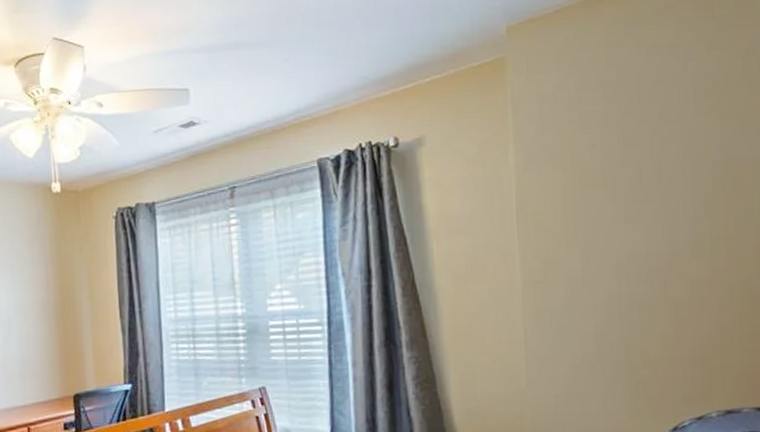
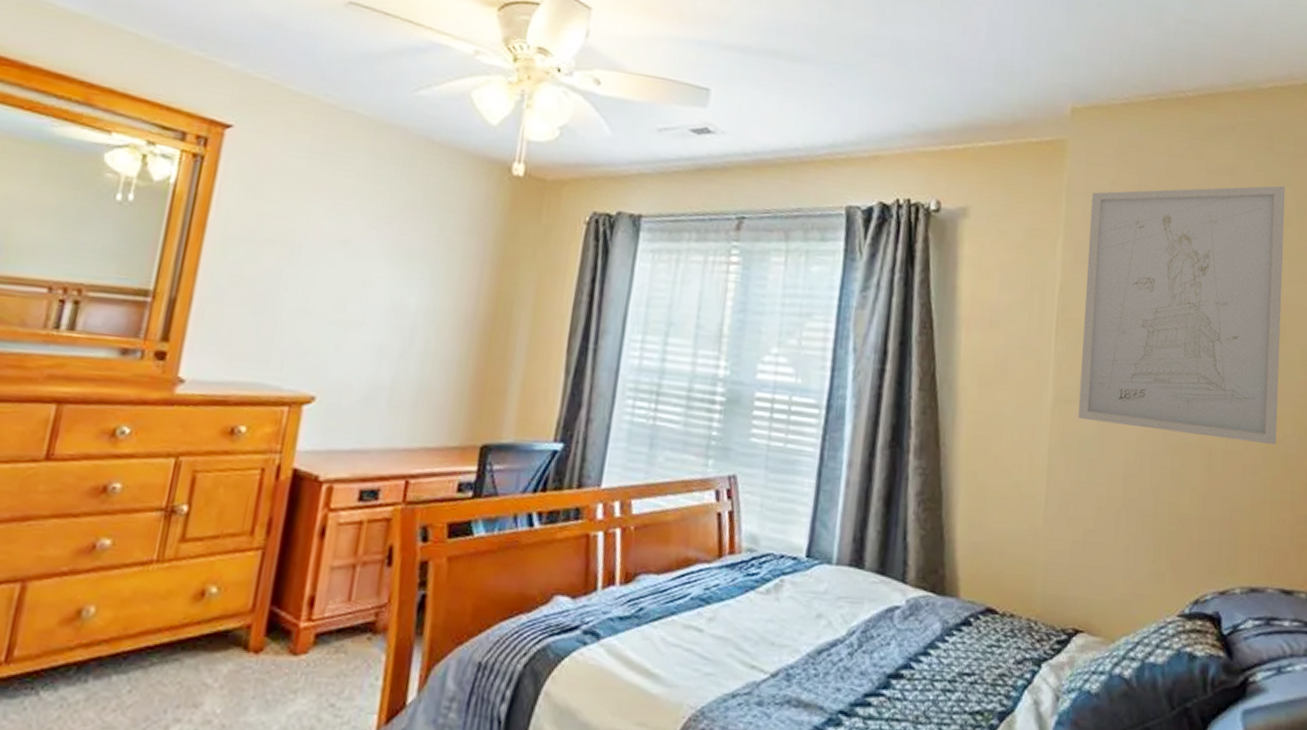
wall art: none [535,49,741,296] -> present [1078,185,1285,446]

